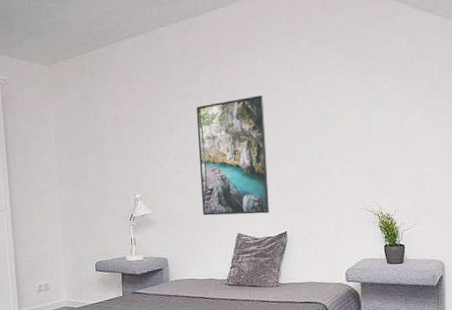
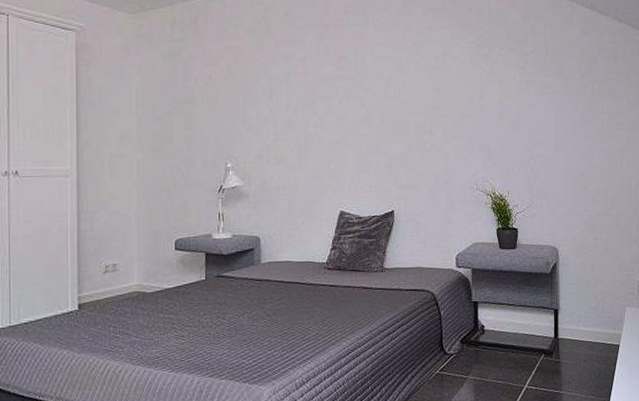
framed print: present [196,95,269,216] -> none [299,62,376,191]

